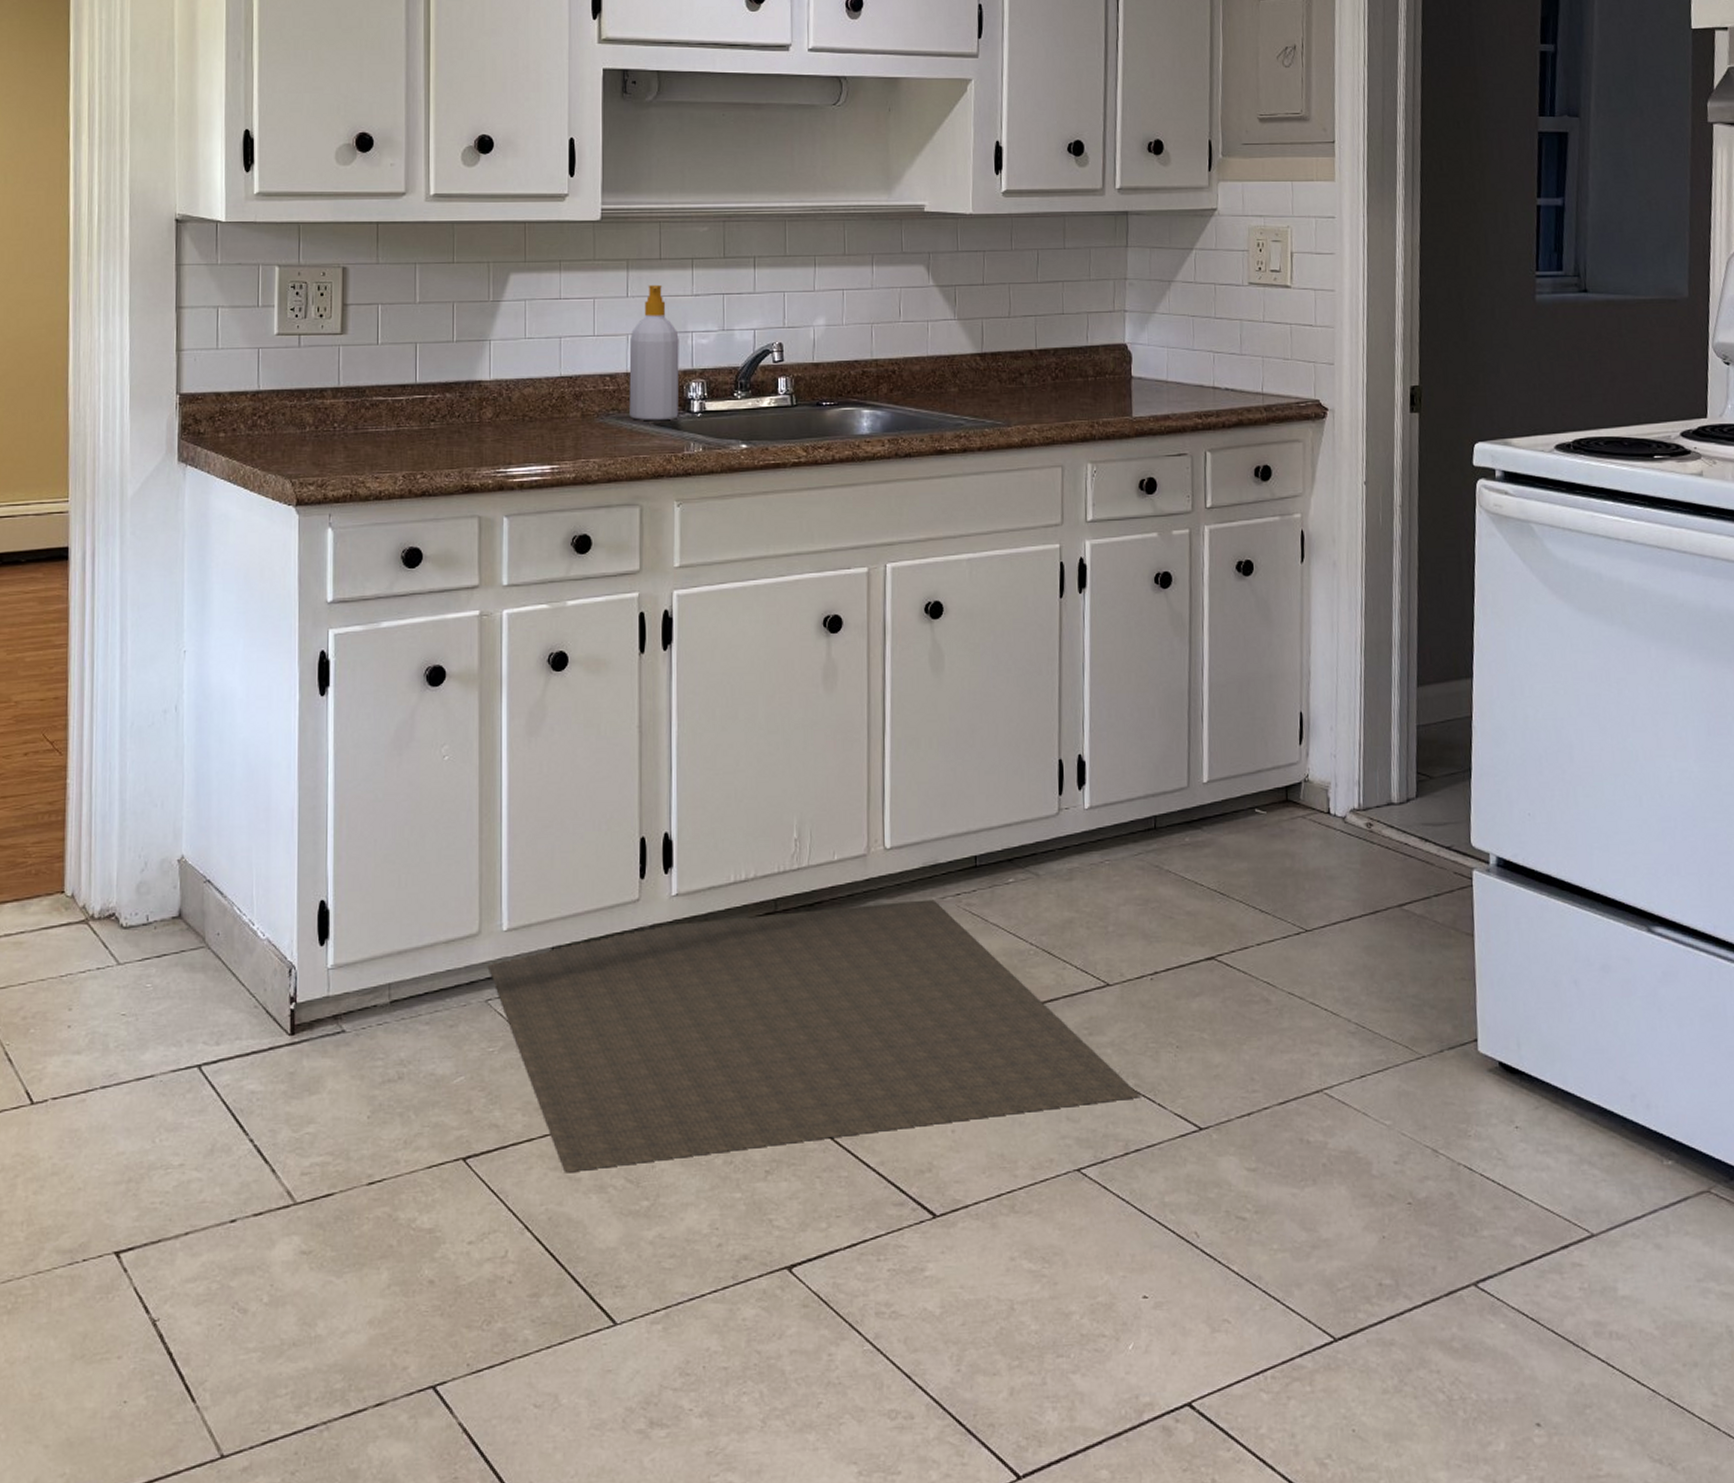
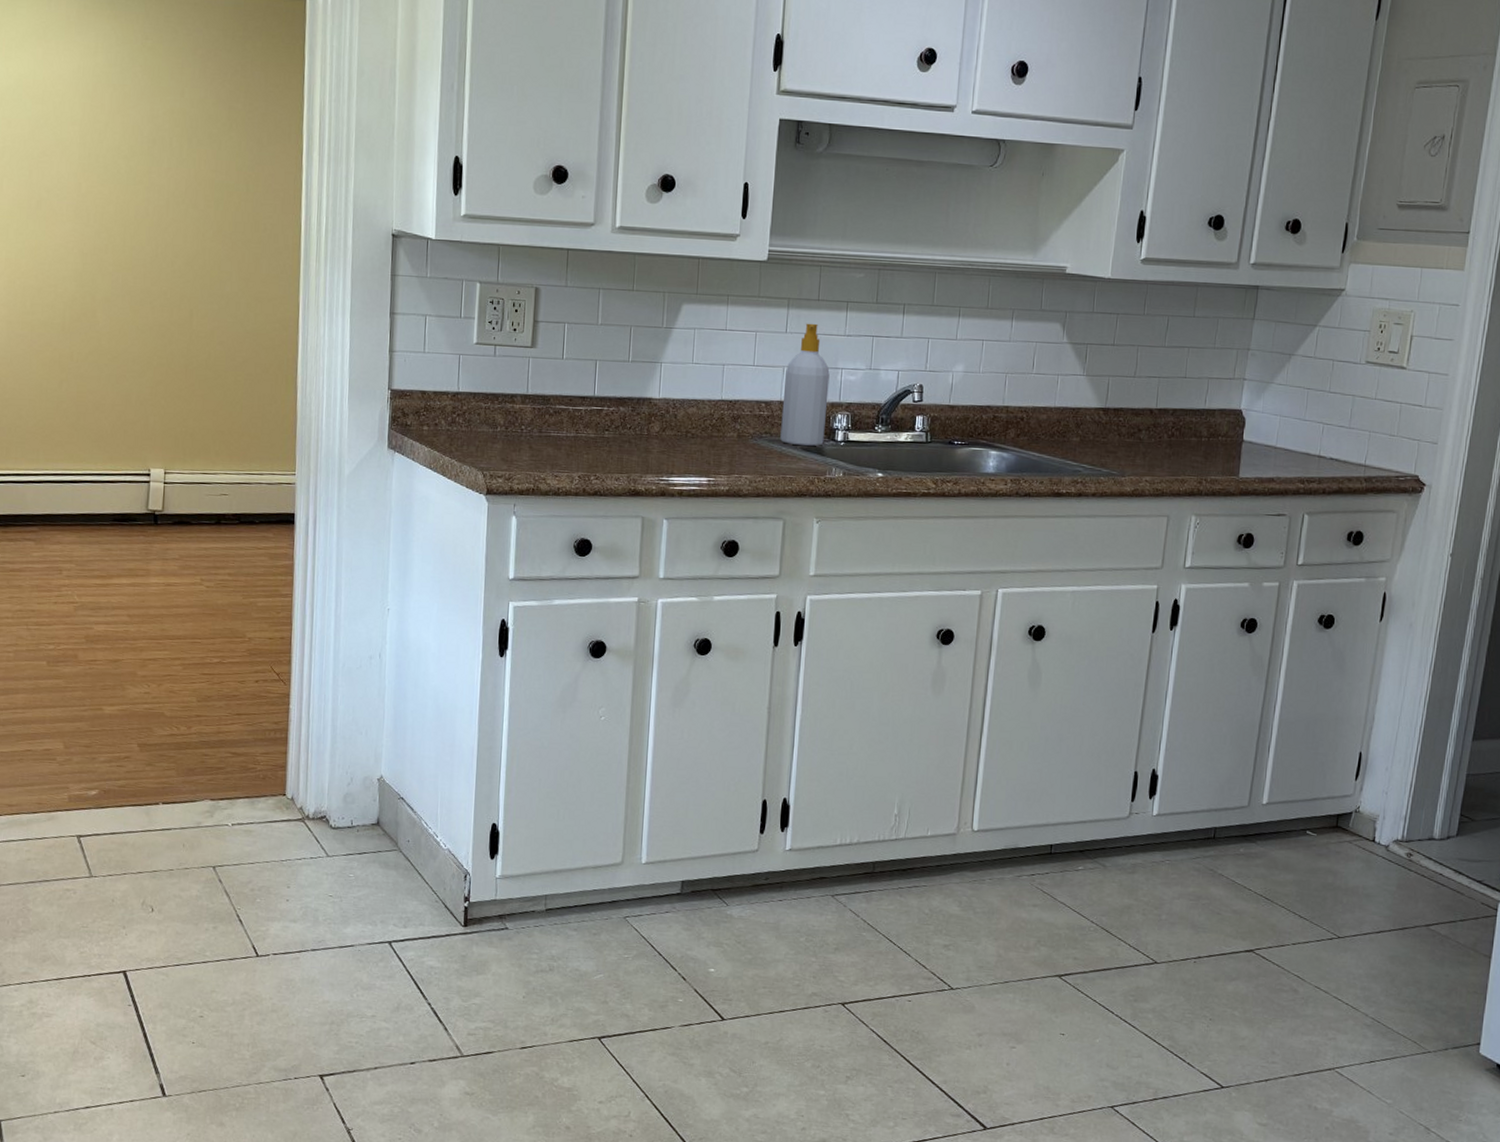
doormat: present [486,899,1141,1173] -> none [626,872,1173,1059]

